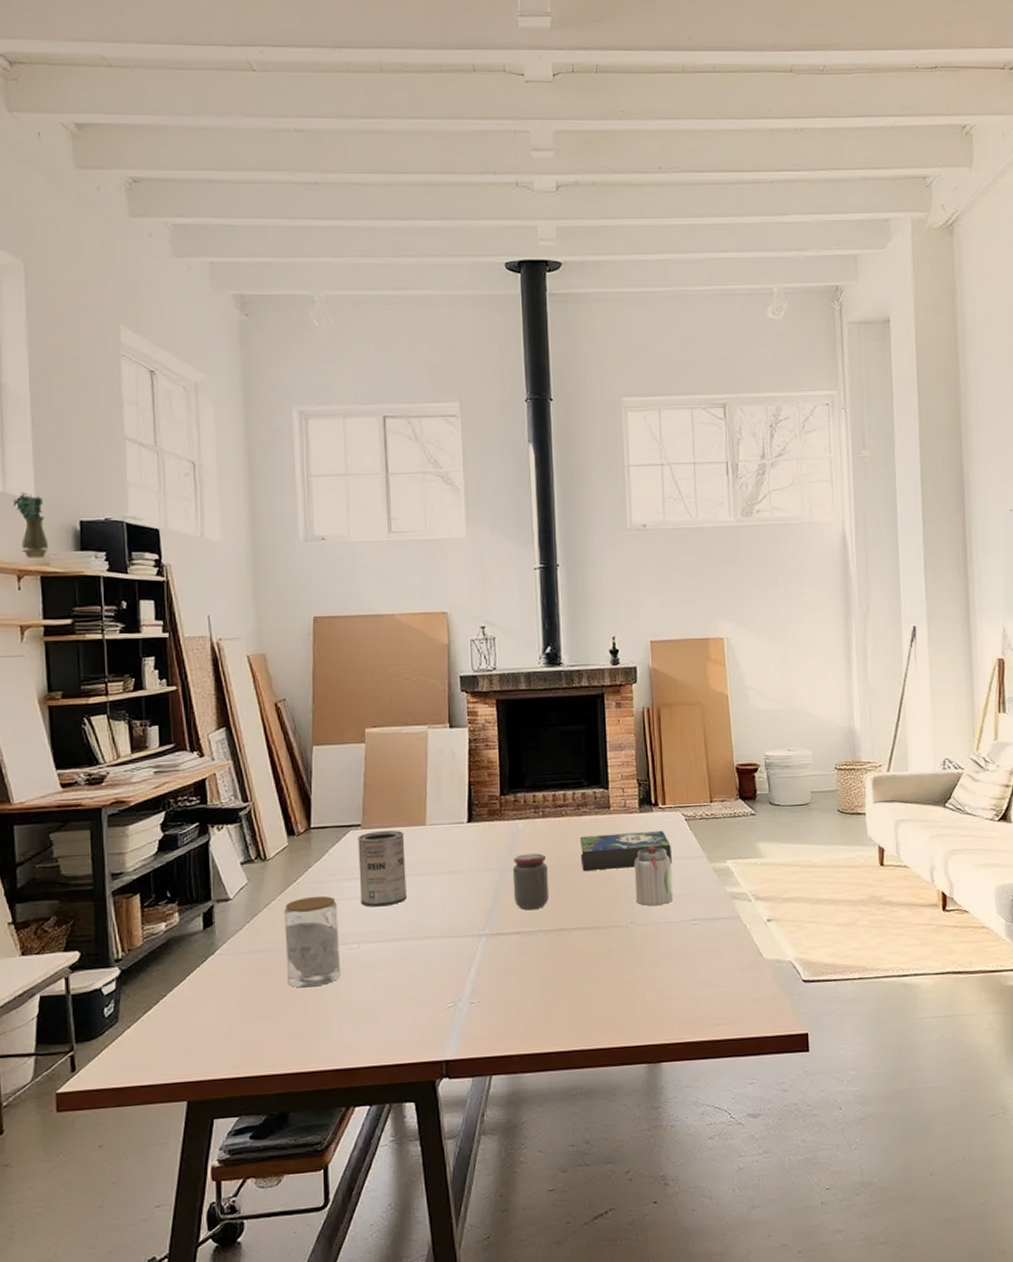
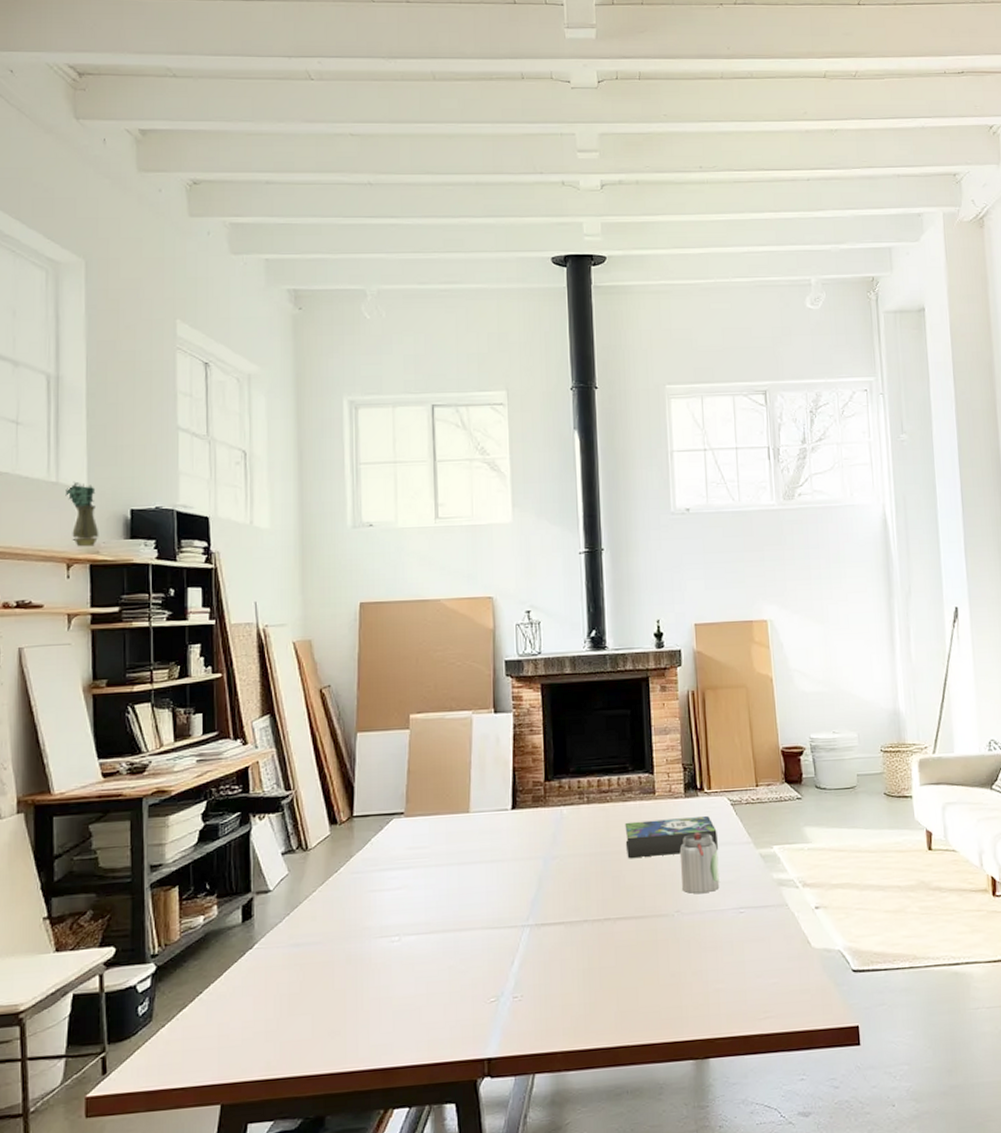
jar: present [284,896,341,988] -> none [325,886,382,983]
paint can: present [358,830,407,907] -> none [401,817,450,898]
jar: present [512,853,550,911] -> none [557,840,594,900]

